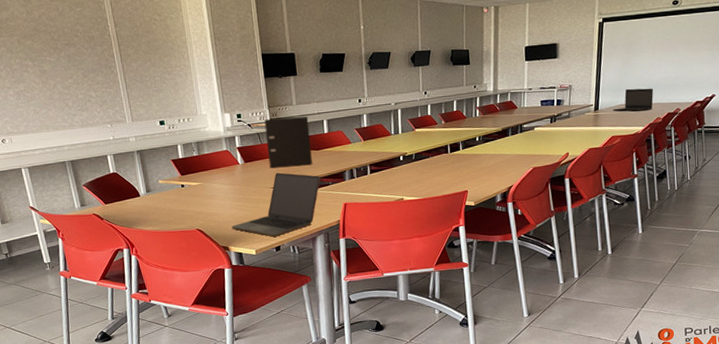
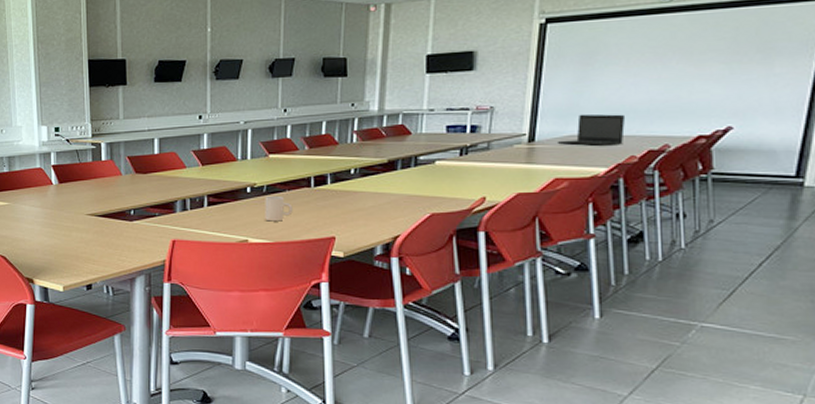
laptop: present [231,172,320,237] -> none [38,197,145,273]
binder: present [264,117,312,169] -> none [85,133,137,192]
mug: none [414,161,436,182] -> present [265,195,293,222]

